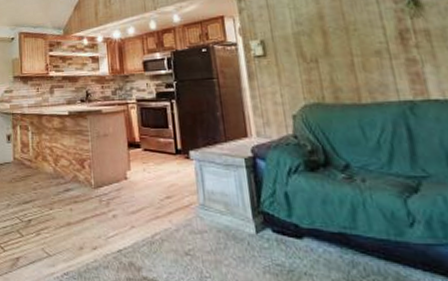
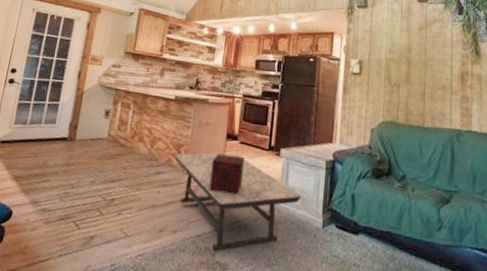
coffee table: none [79,161,224,267] -> present [174,152,301,252]
decorative box: none [118,164,154,205] -> present [208,153,244,195]

